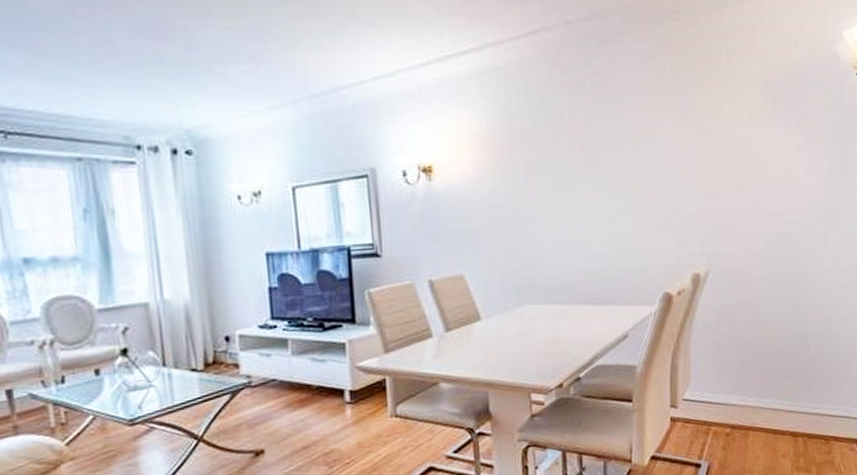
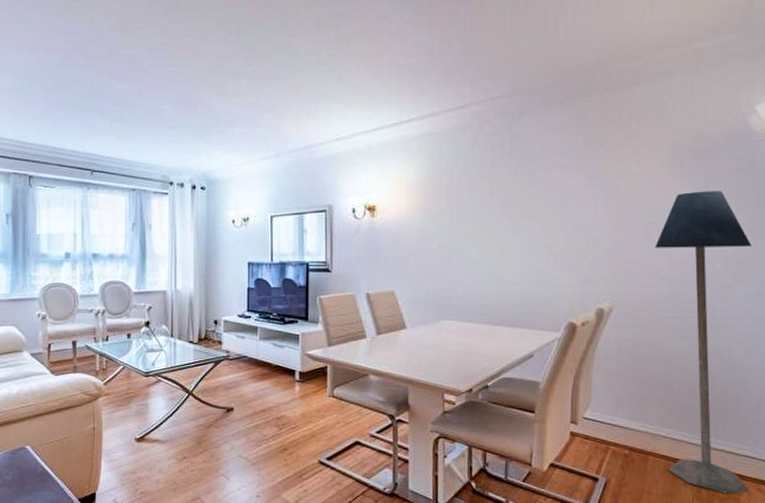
floor lamp: none [749,130,842,459] -> present [655,191,751,494]

